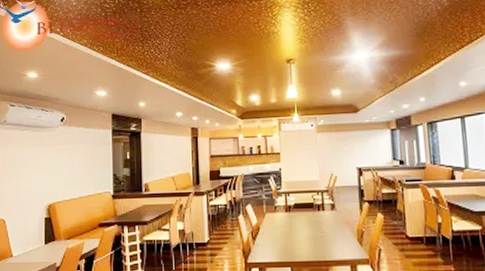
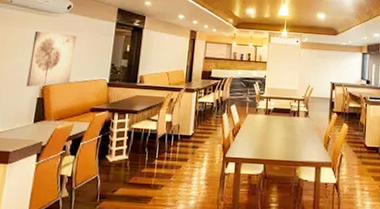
wall art: none [32,148,75,208] -> present [26,31,77,87]

